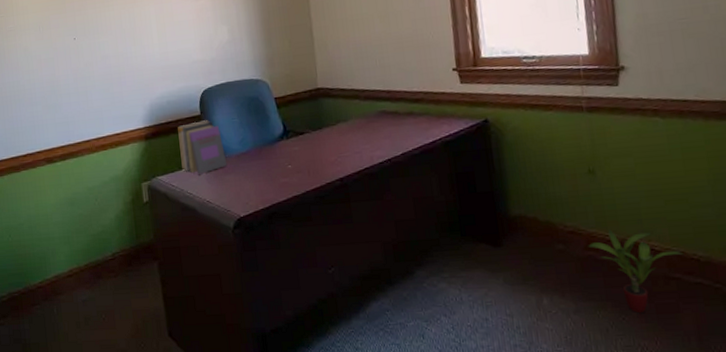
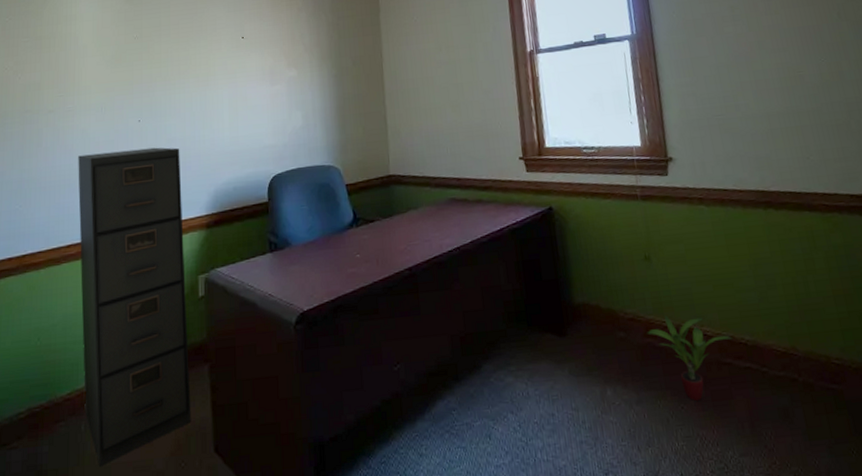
filing cabinet: none [24,64,147,343] -> present [78,147,192,467]
books: present [178,120,228,174] -> none [243,207,293,265]

